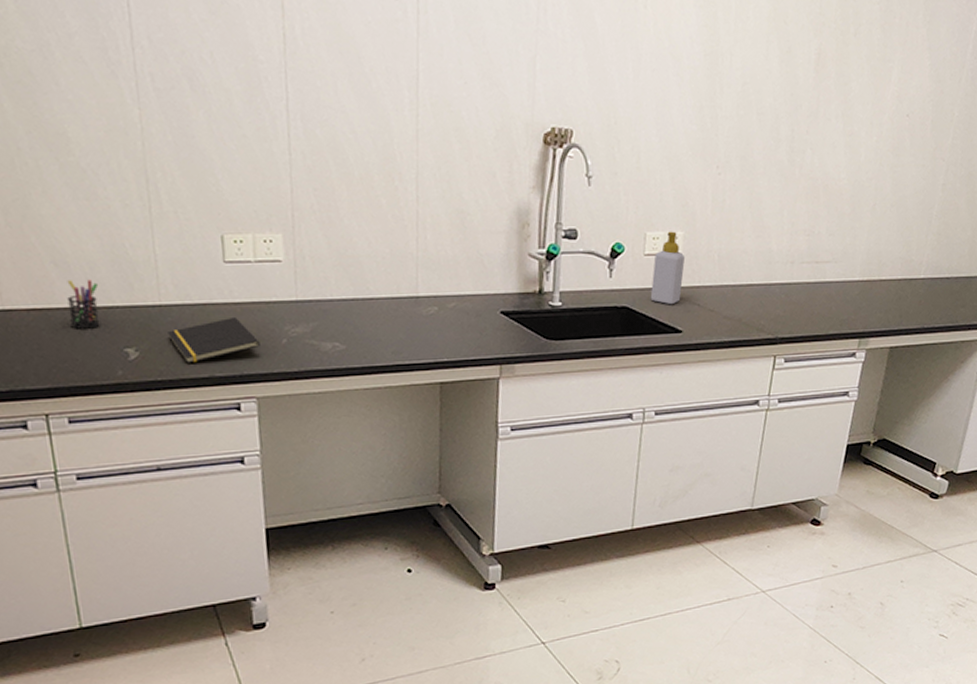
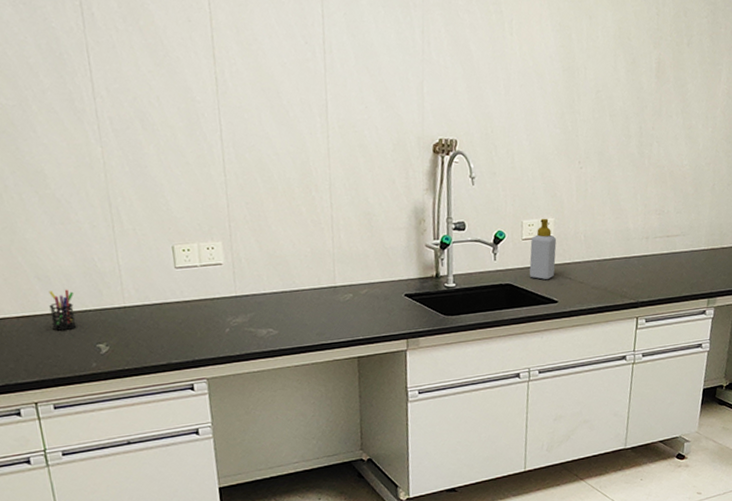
notepad: present [168,316,260,363] -> none [132,312,208,353]

